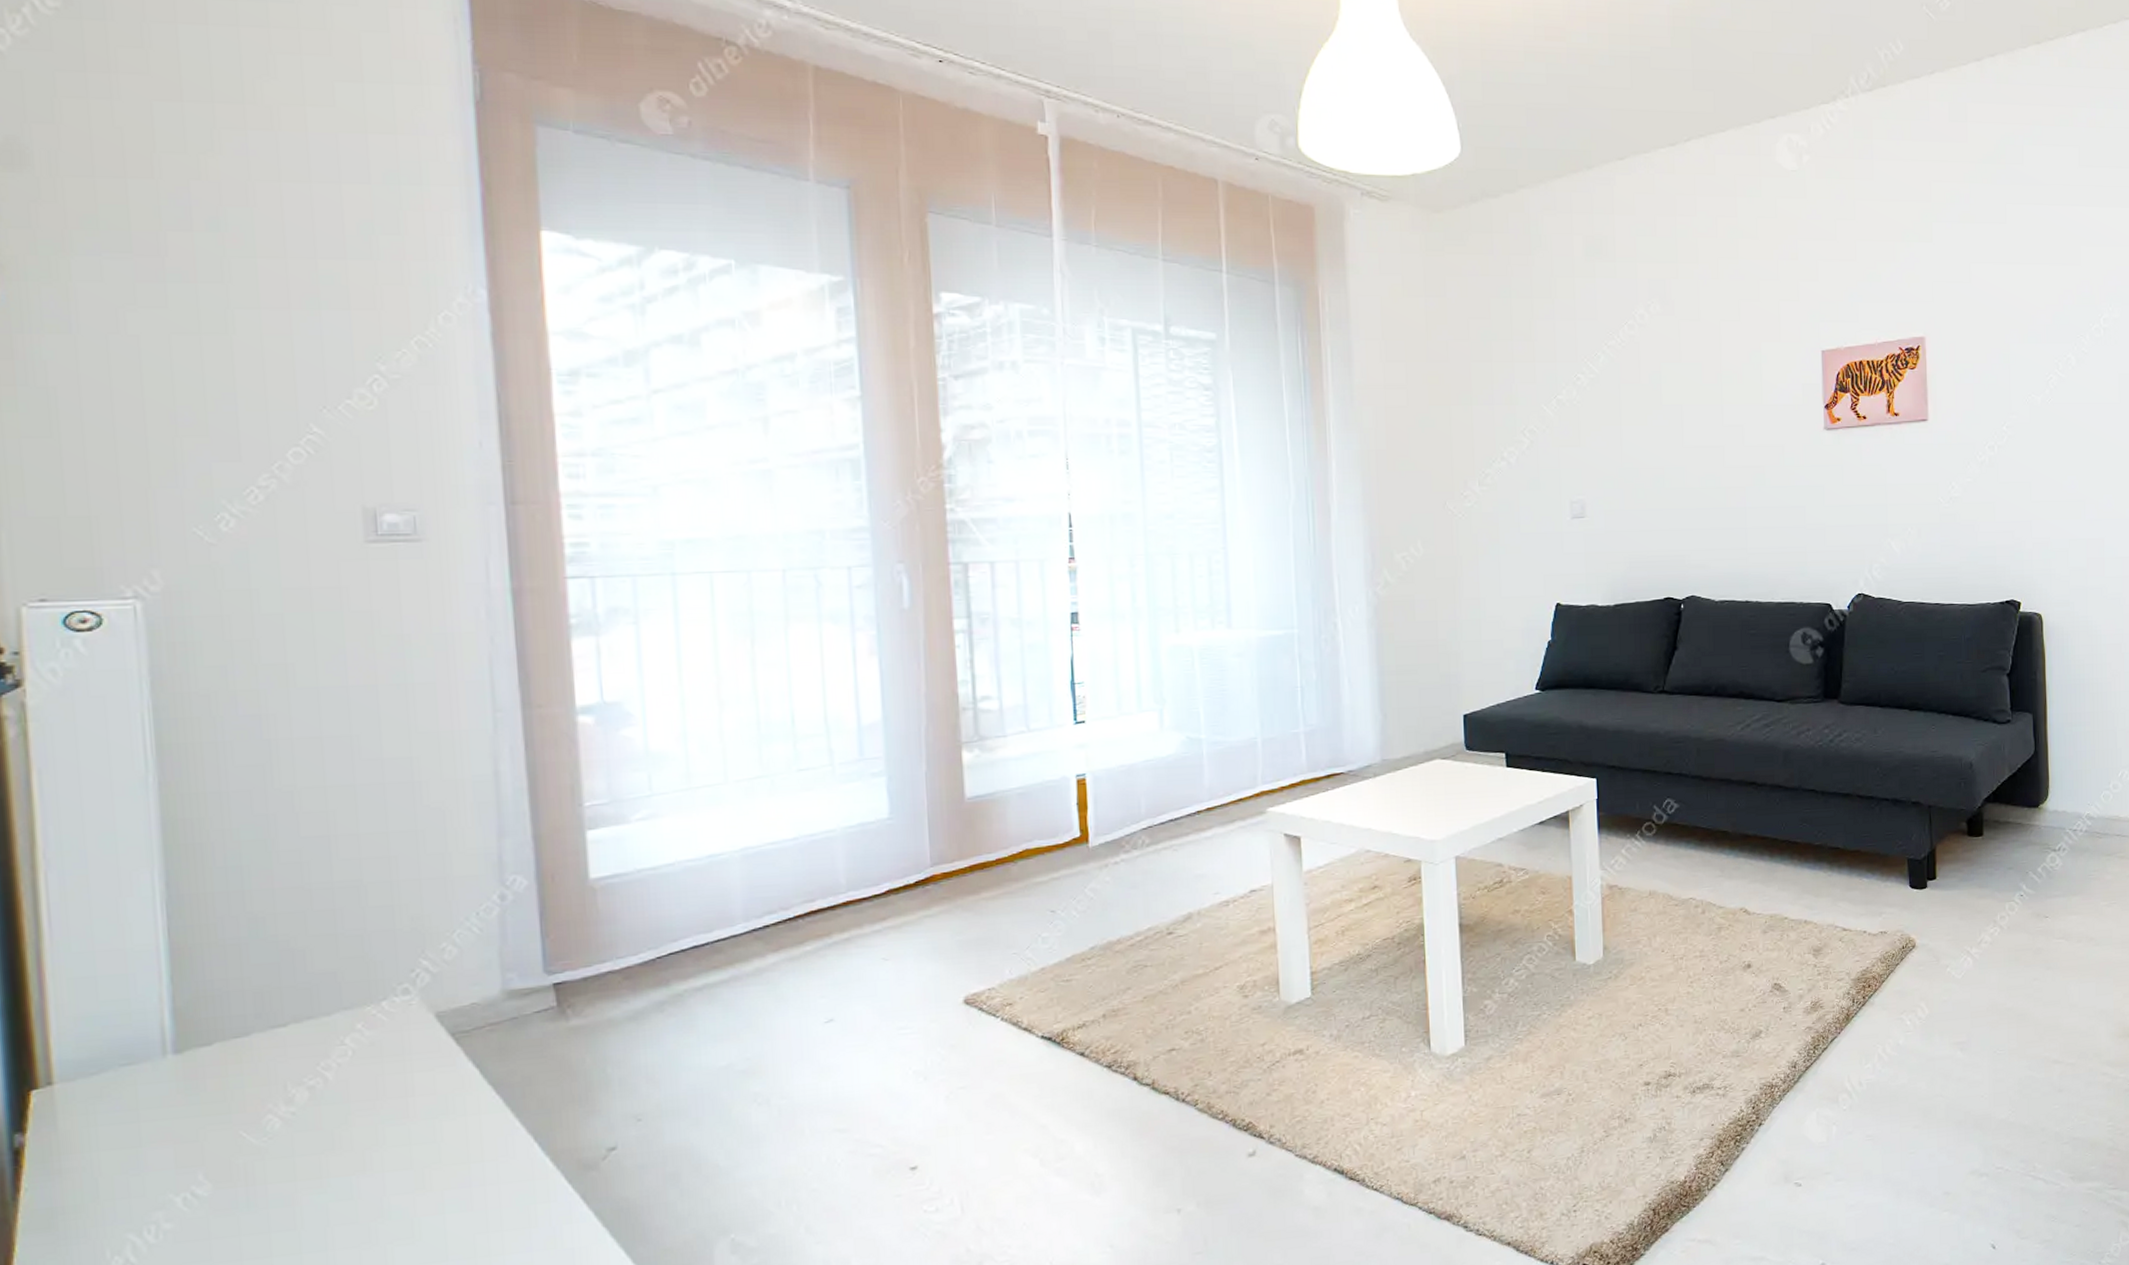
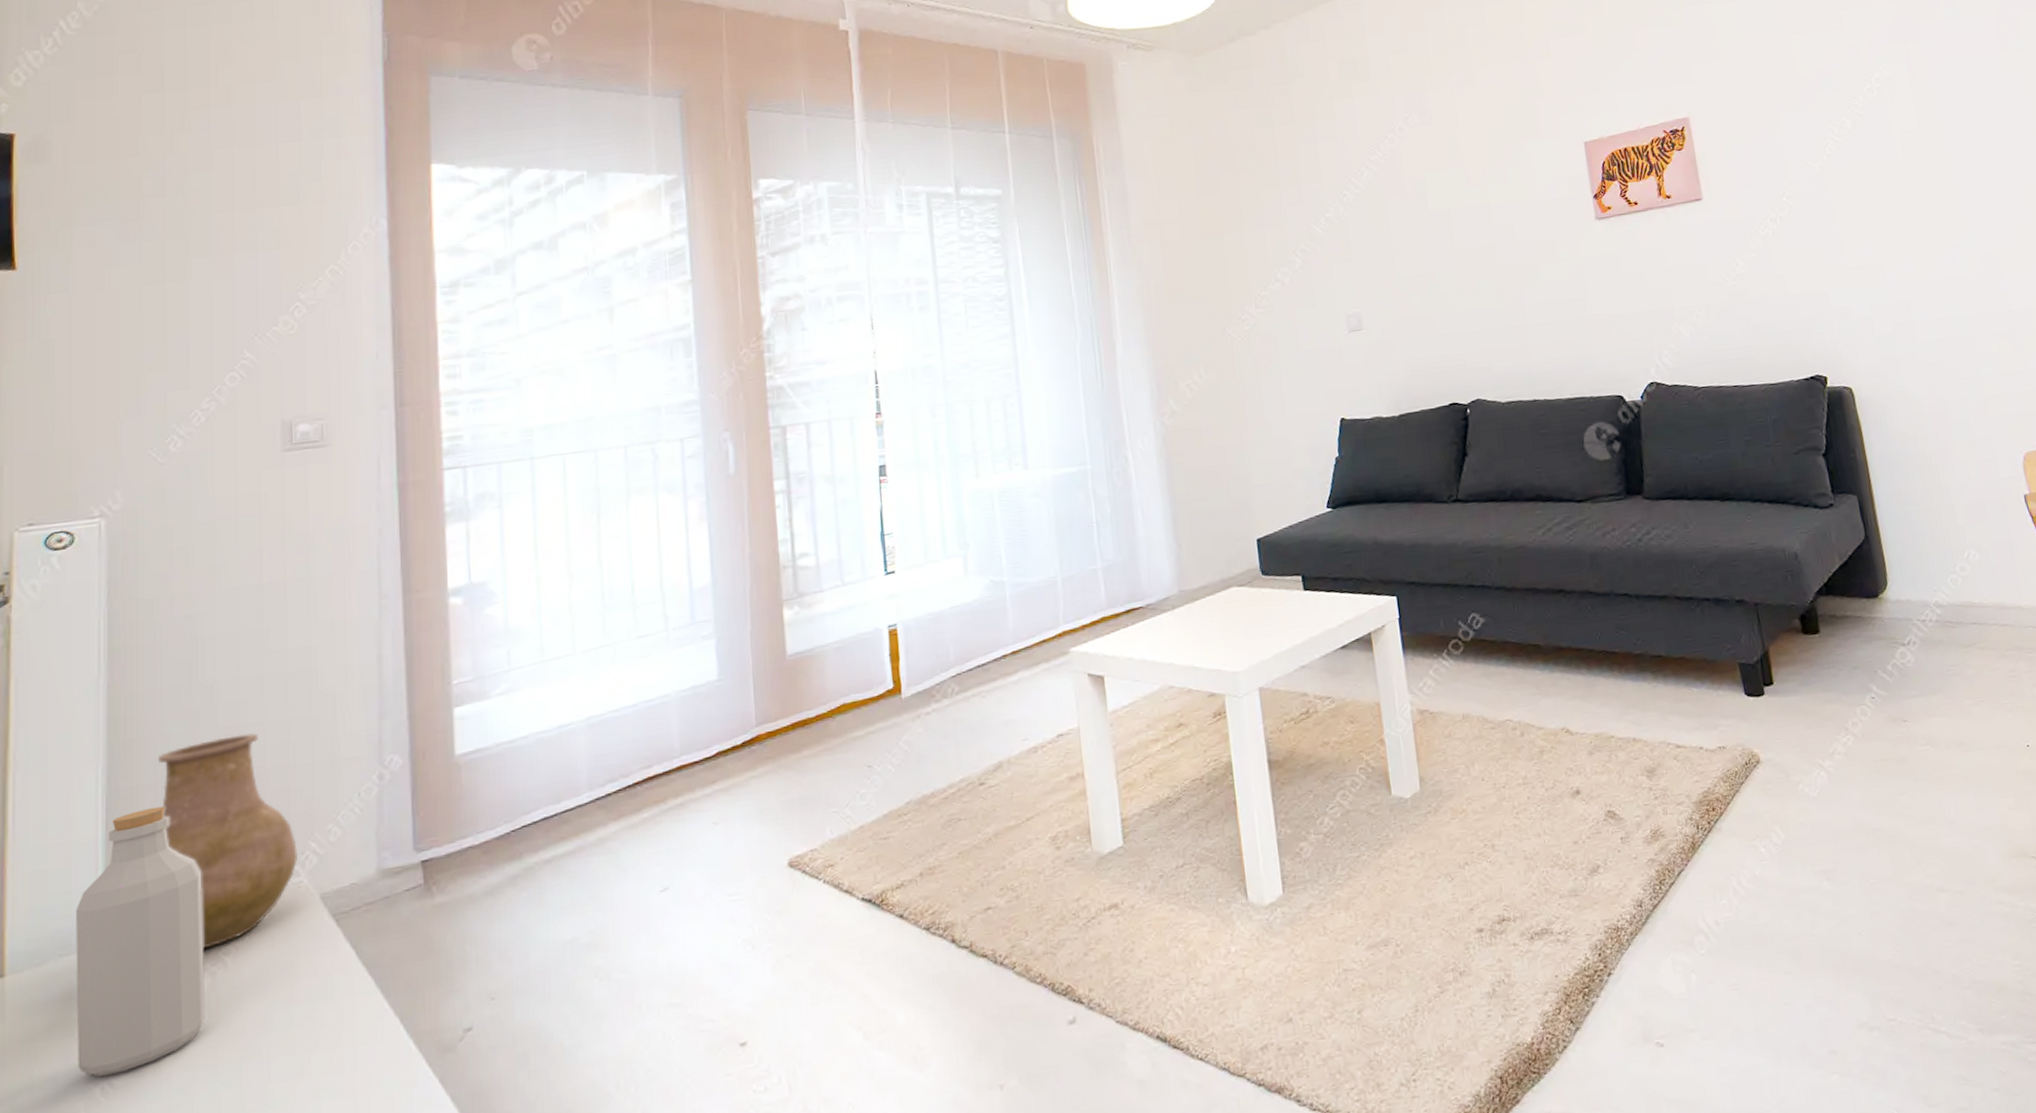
bottle: none [137,915,304,1186] -> present [76,806,205,1076]
vase: none [229,845,407,1064] -> present [159,733,298,950]

